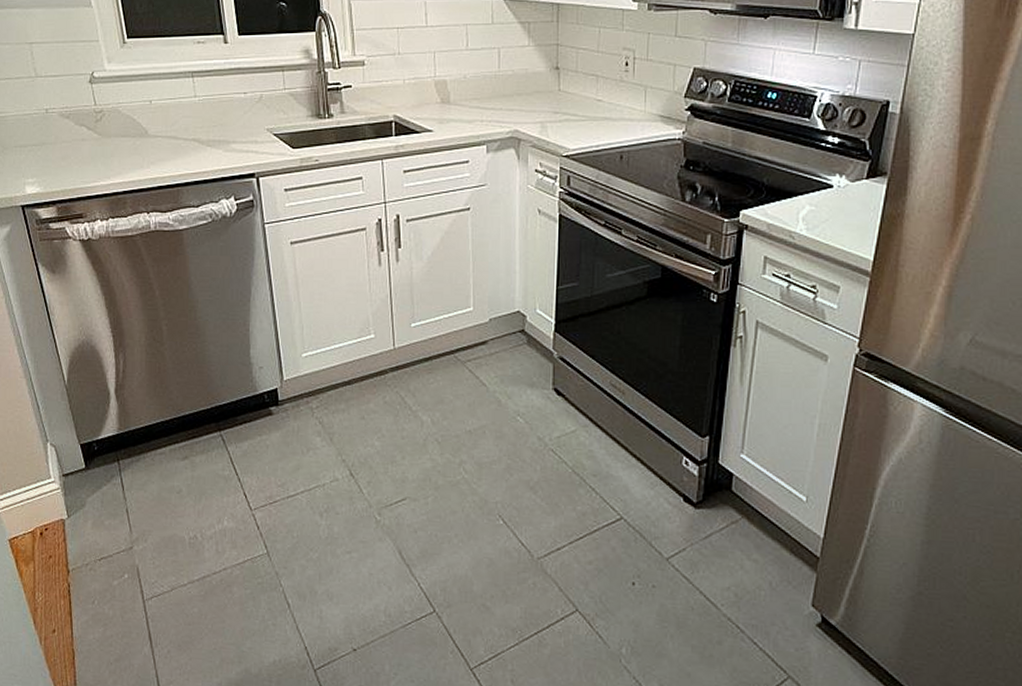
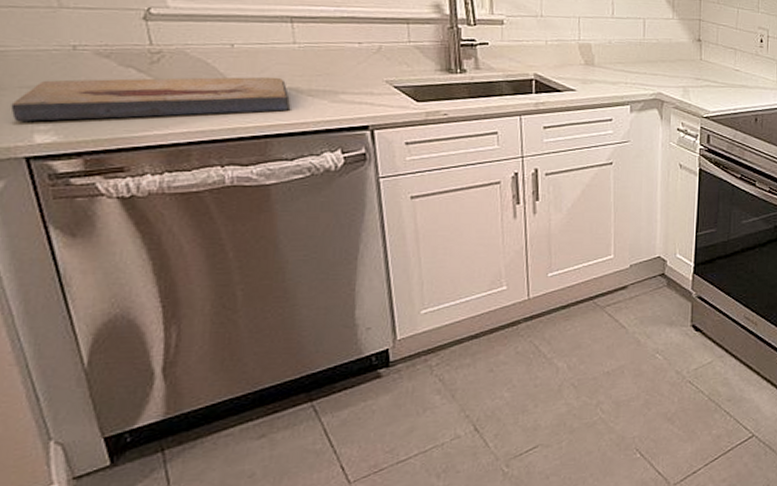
fish fossil: none [11,129,194,175] -> present [10,76,290,121]

